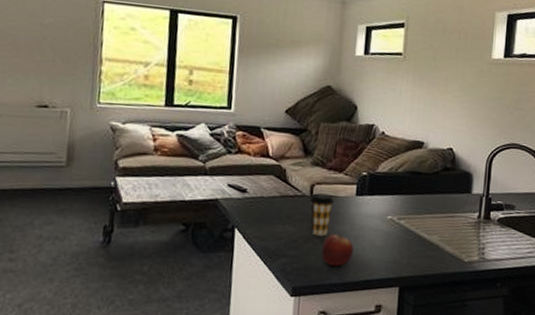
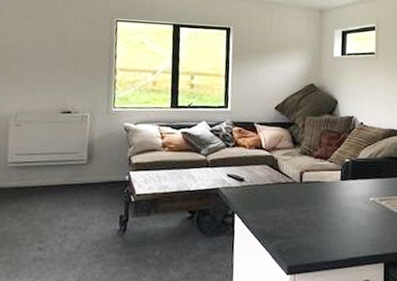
coffee cup: present [309,193,334,237] -> none [299,179,321,219]
fruit: present [321,234,354,266] -> none [312,216,341,246]

